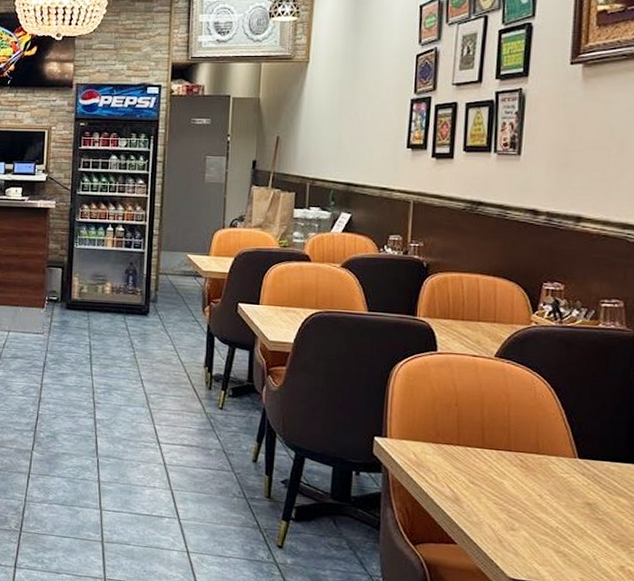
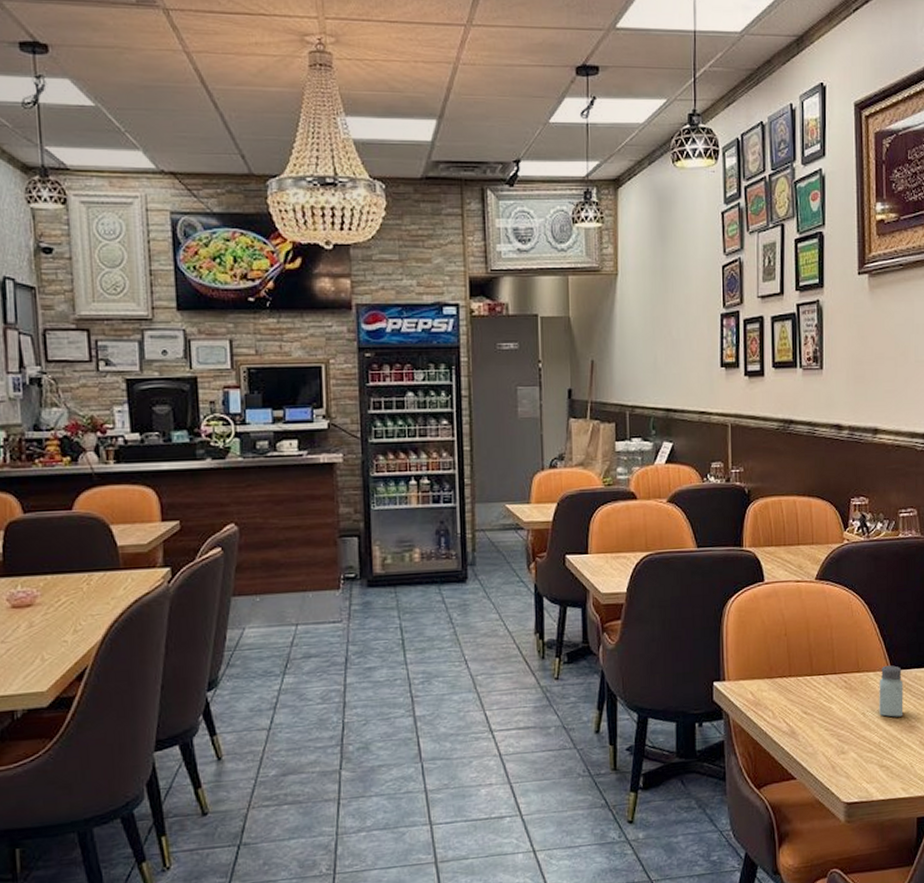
saltshaker: none [559,453,592,507] -> present [879,665,904,717]

